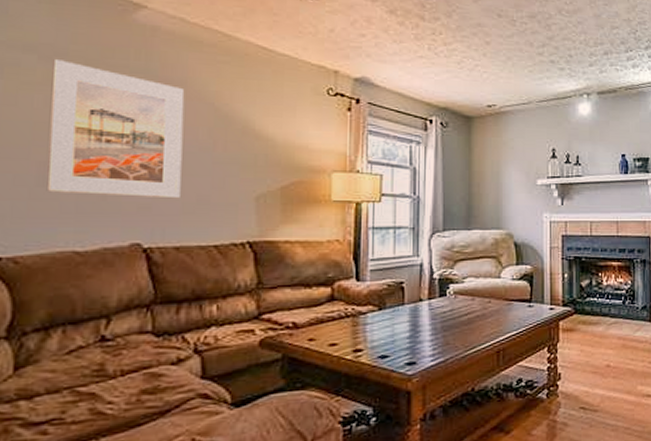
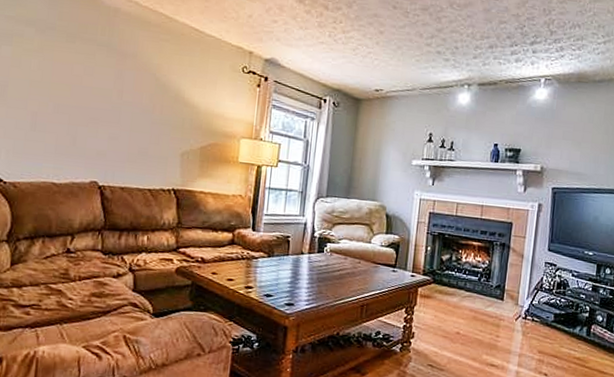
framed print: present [46,59,185,199] -> none [36,32,135,149]

